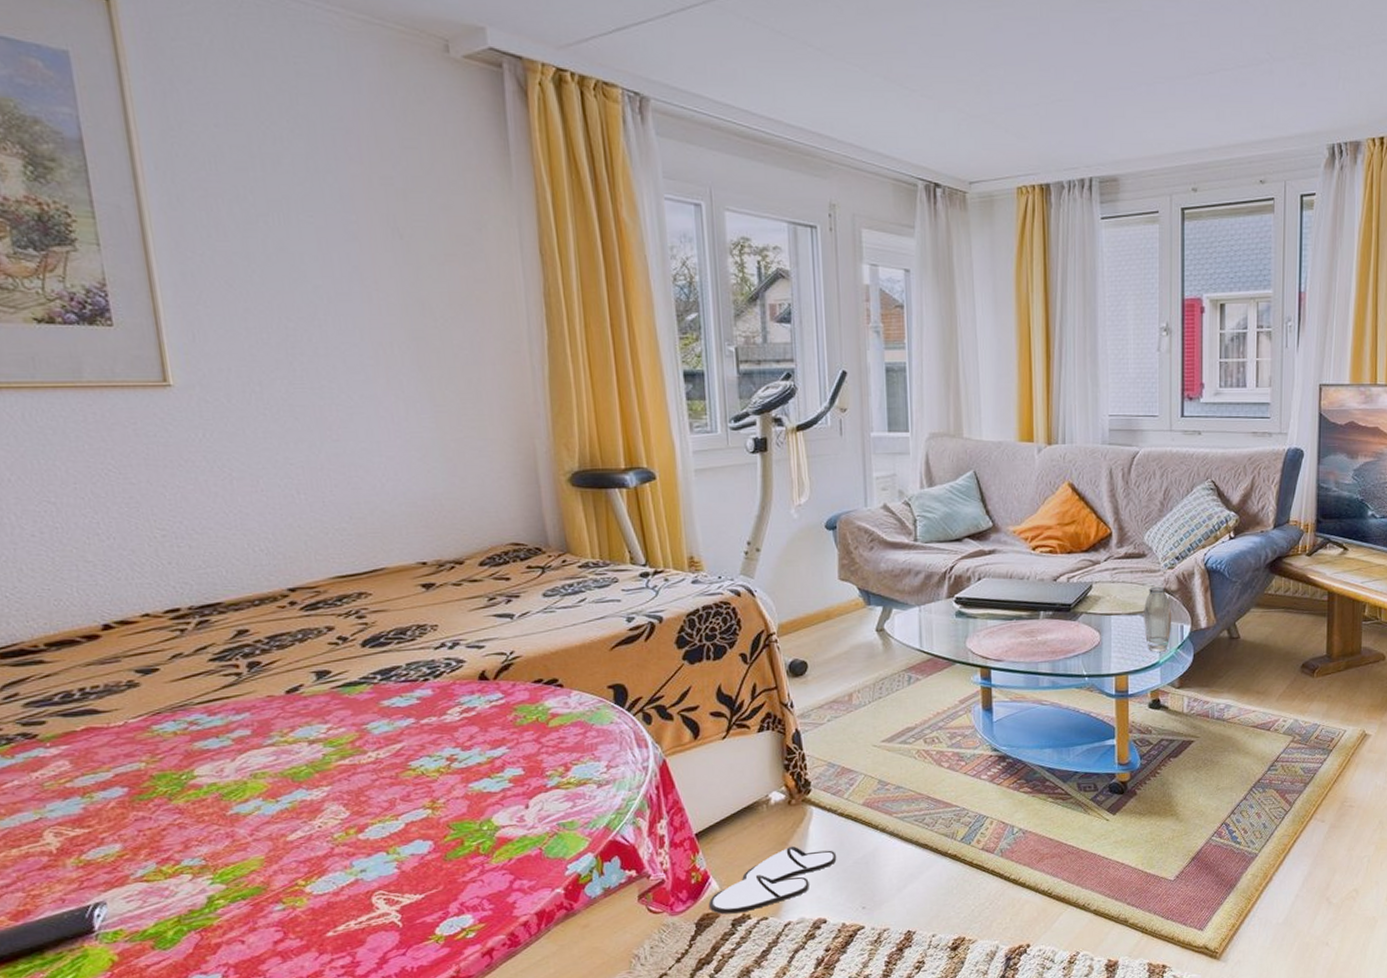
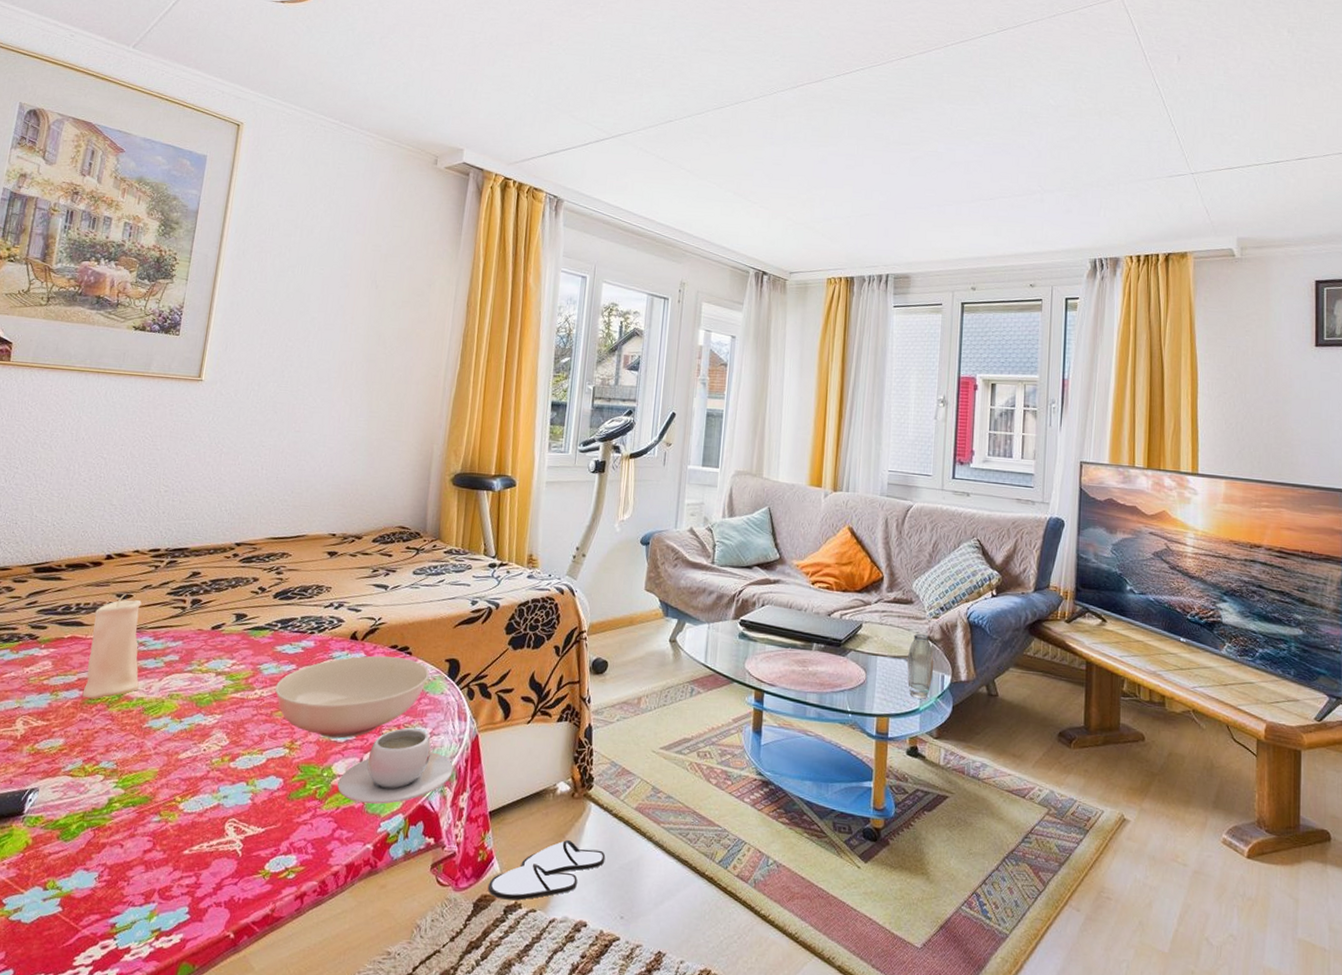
candle: none [111,667,205,795] -> present [82,593,142,699]
bowl: none [393,691,592,790] -> present [274,655,430,739]
teacup: none [503,764,644,850] -> present [337,728,454,804]

